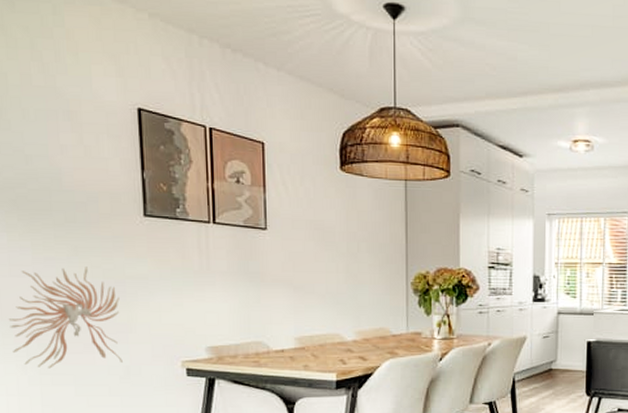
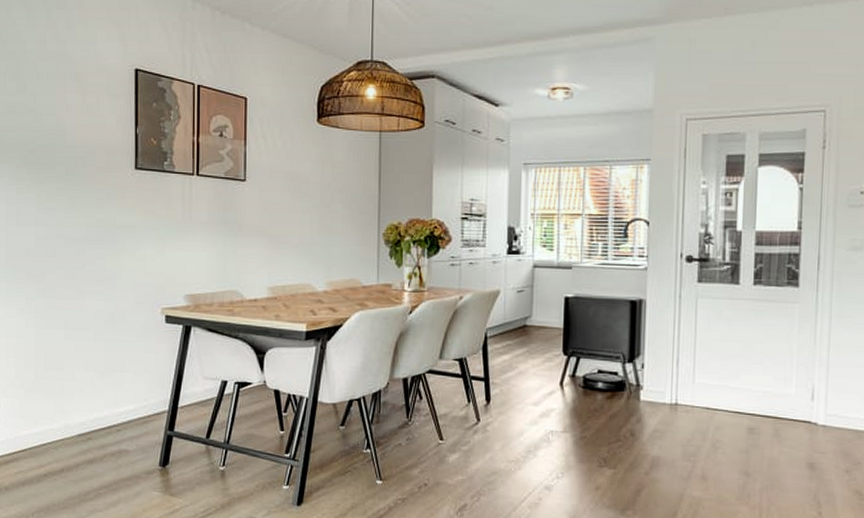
wall sculpture: present [9,267,123,369] -> none [13,217,109,313]

